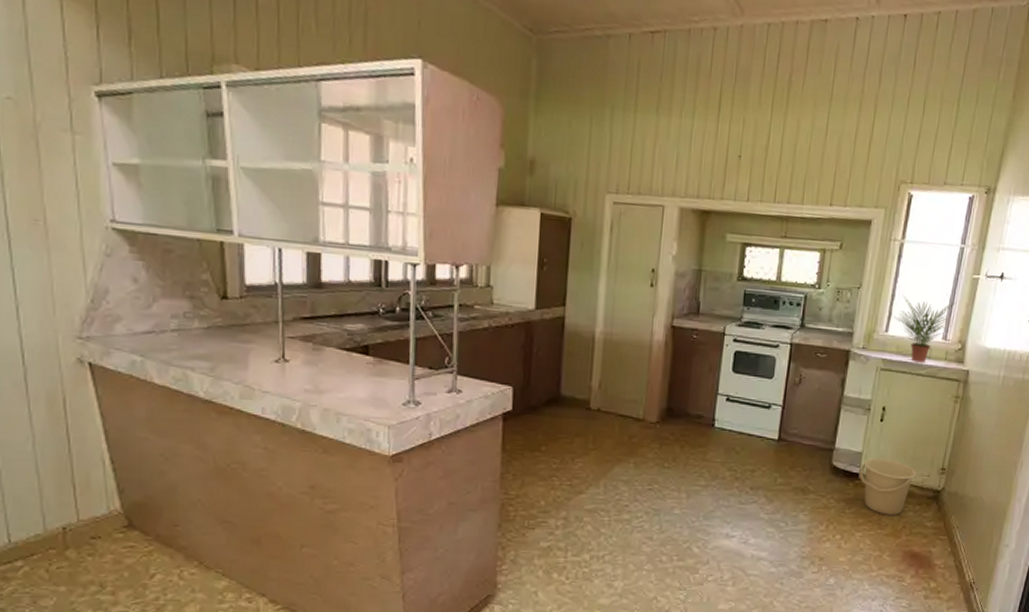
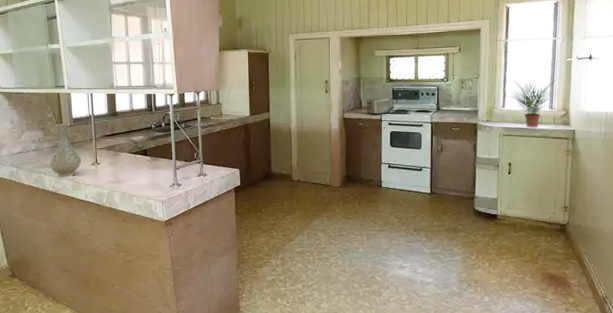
vase: none [201,291,258,378] -> present [49,123,82,177]
toaster: none [705,301,740,327] -> present [366,97,391,115]
bucket: present [859,457,916,516] -> none [497,201,544,246]

